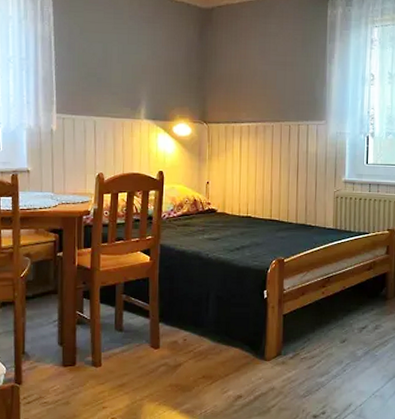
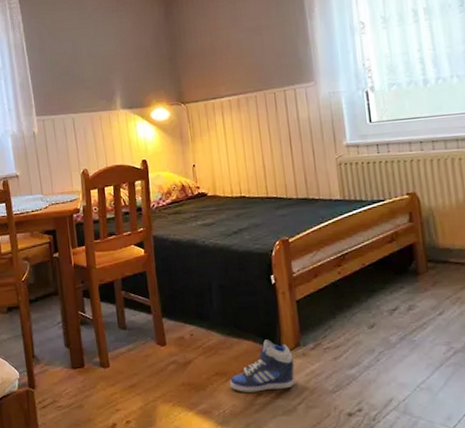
sneaker: none [214,348,274,395] -> present [229,340,294,392]

